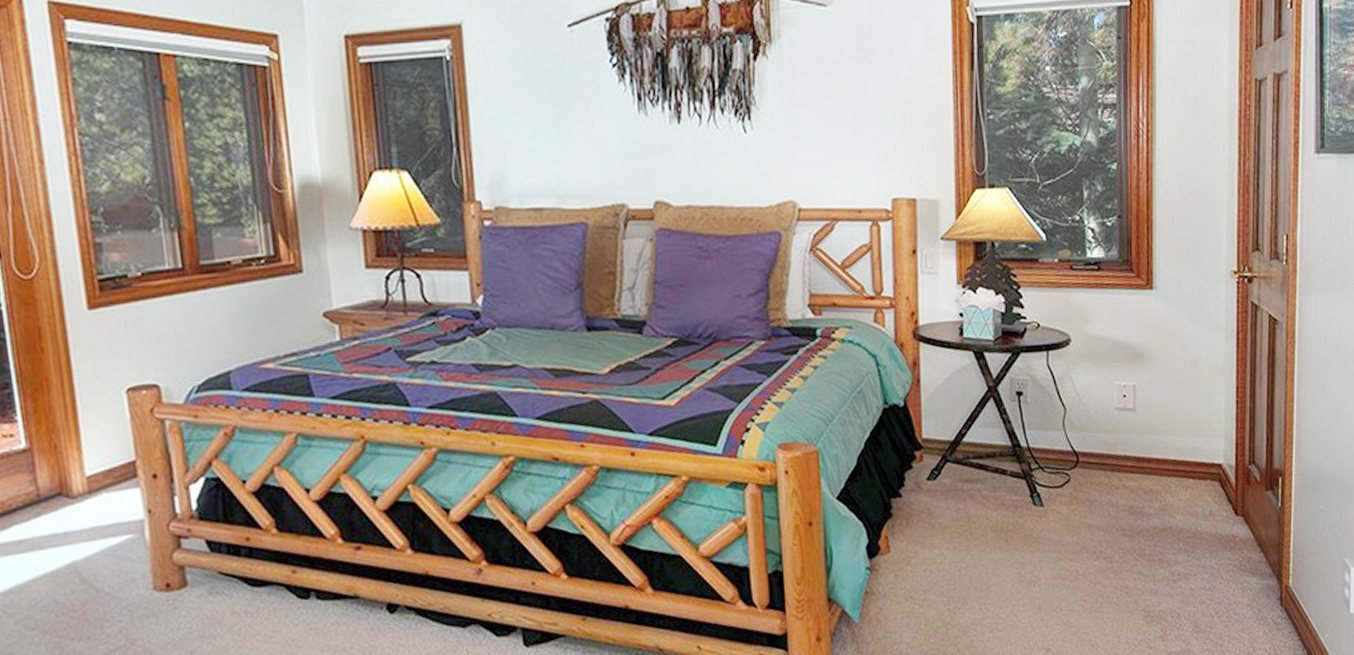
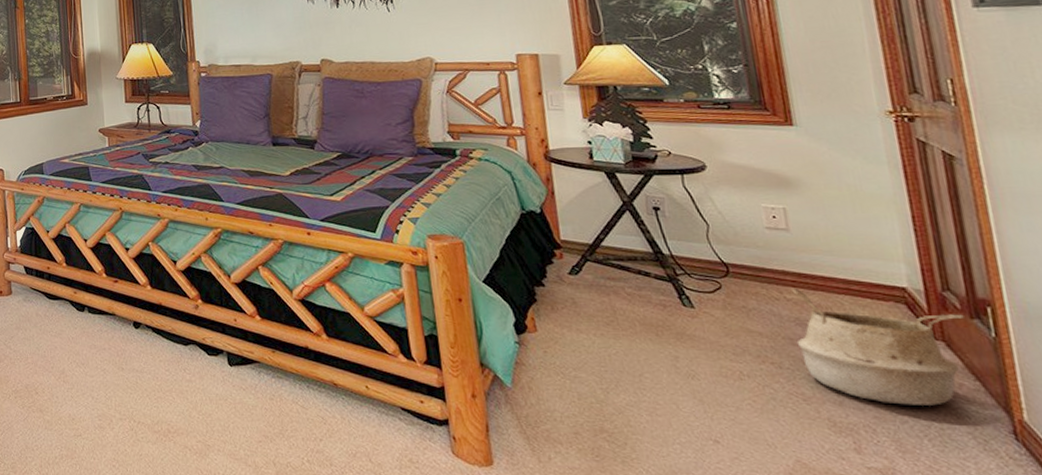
woven basket: none [1128,473,1261,586] -> present [792,288,964,406]

